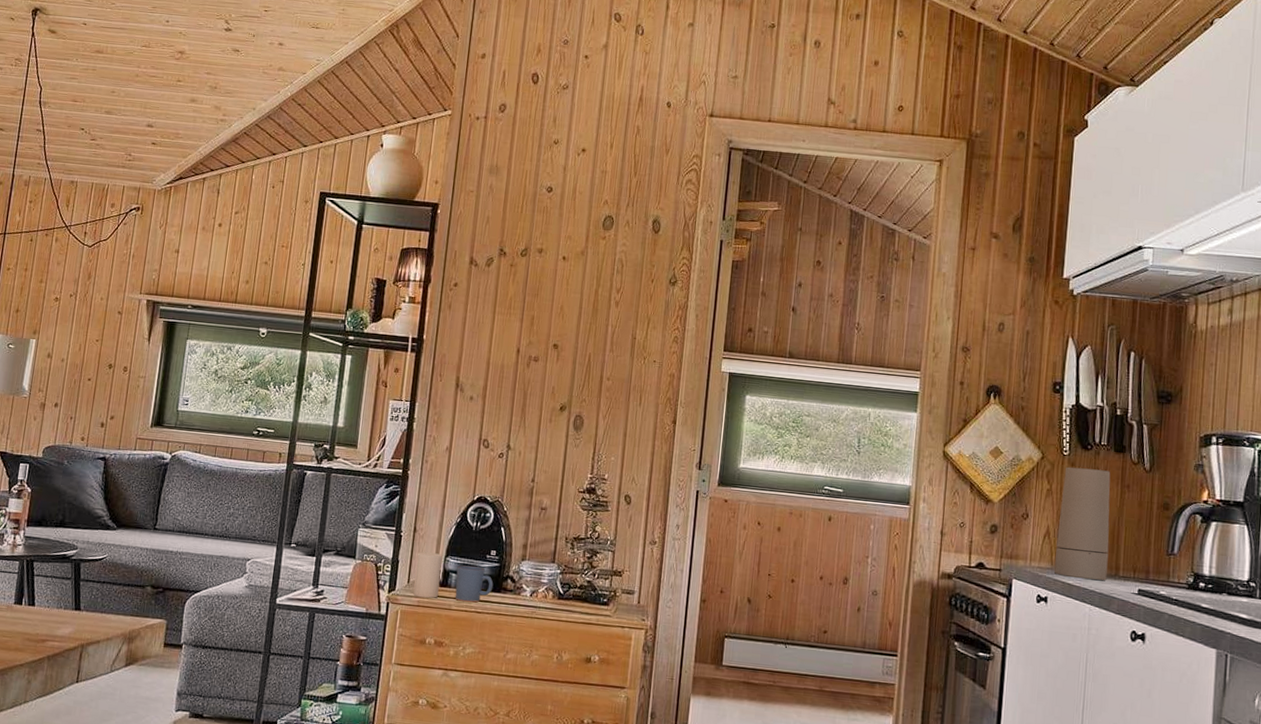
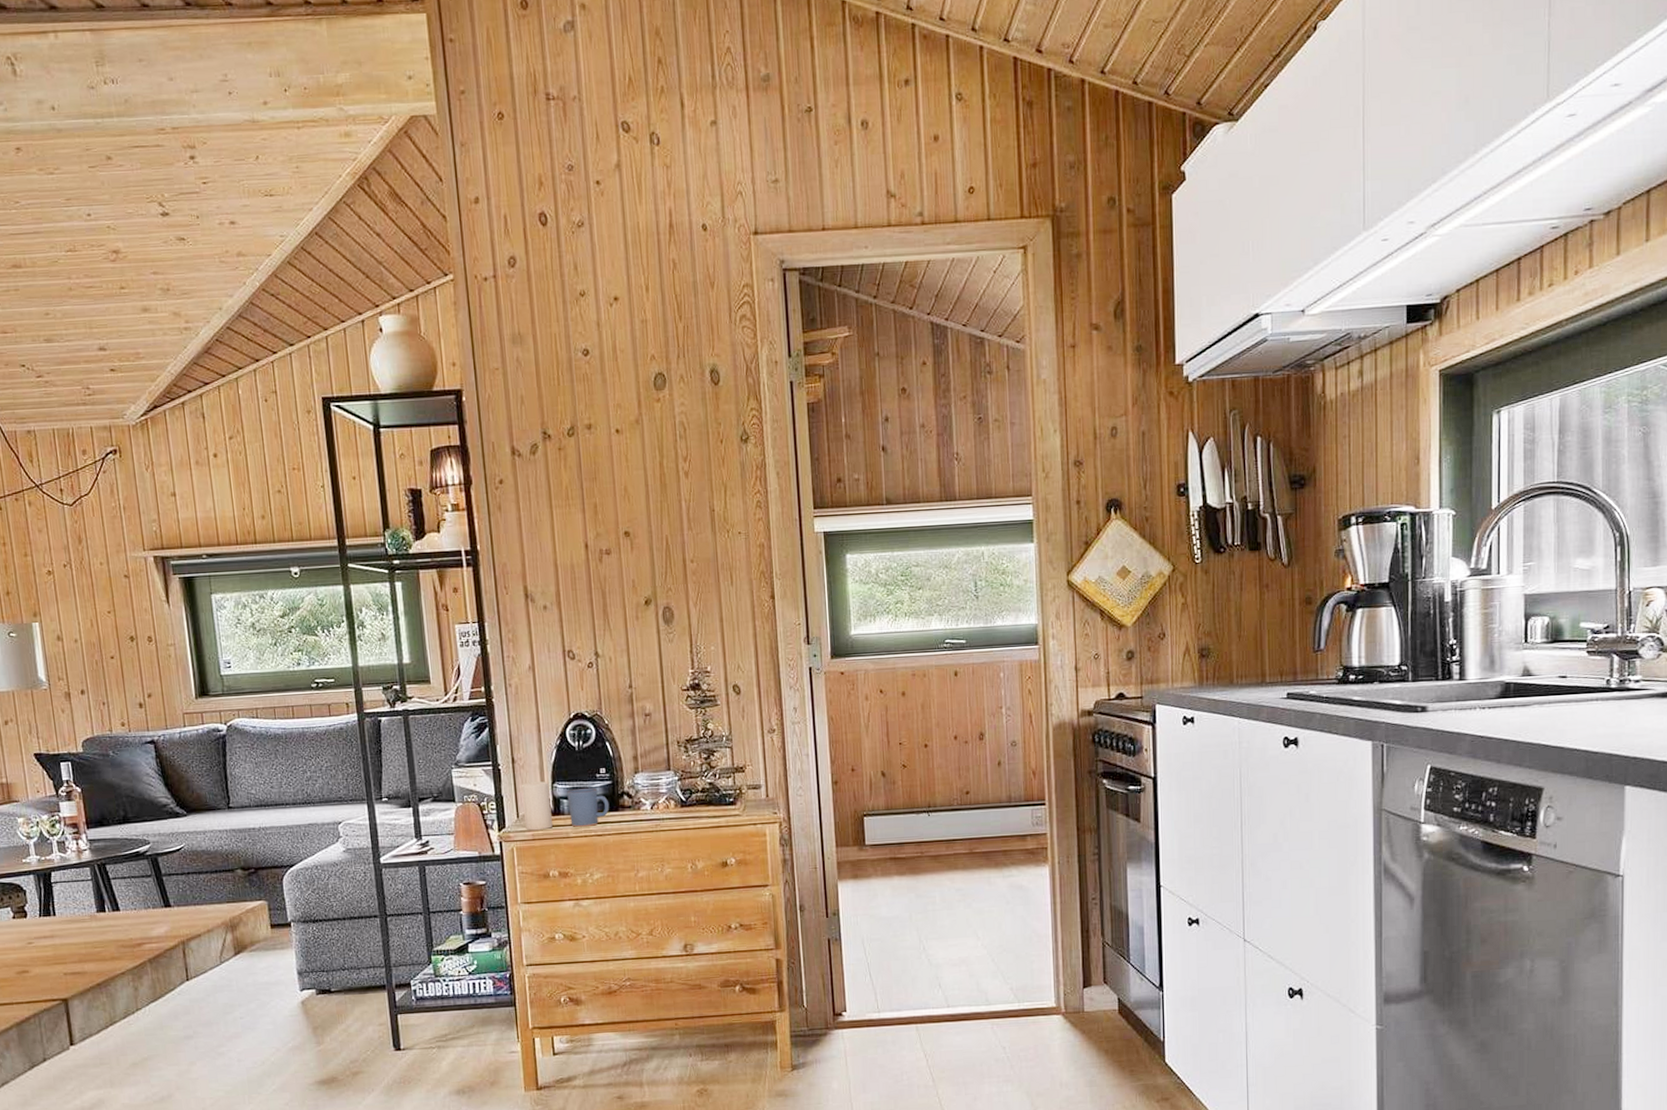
canister: present [1054,466,1111,580] -> none [1197,572,1253,693]

